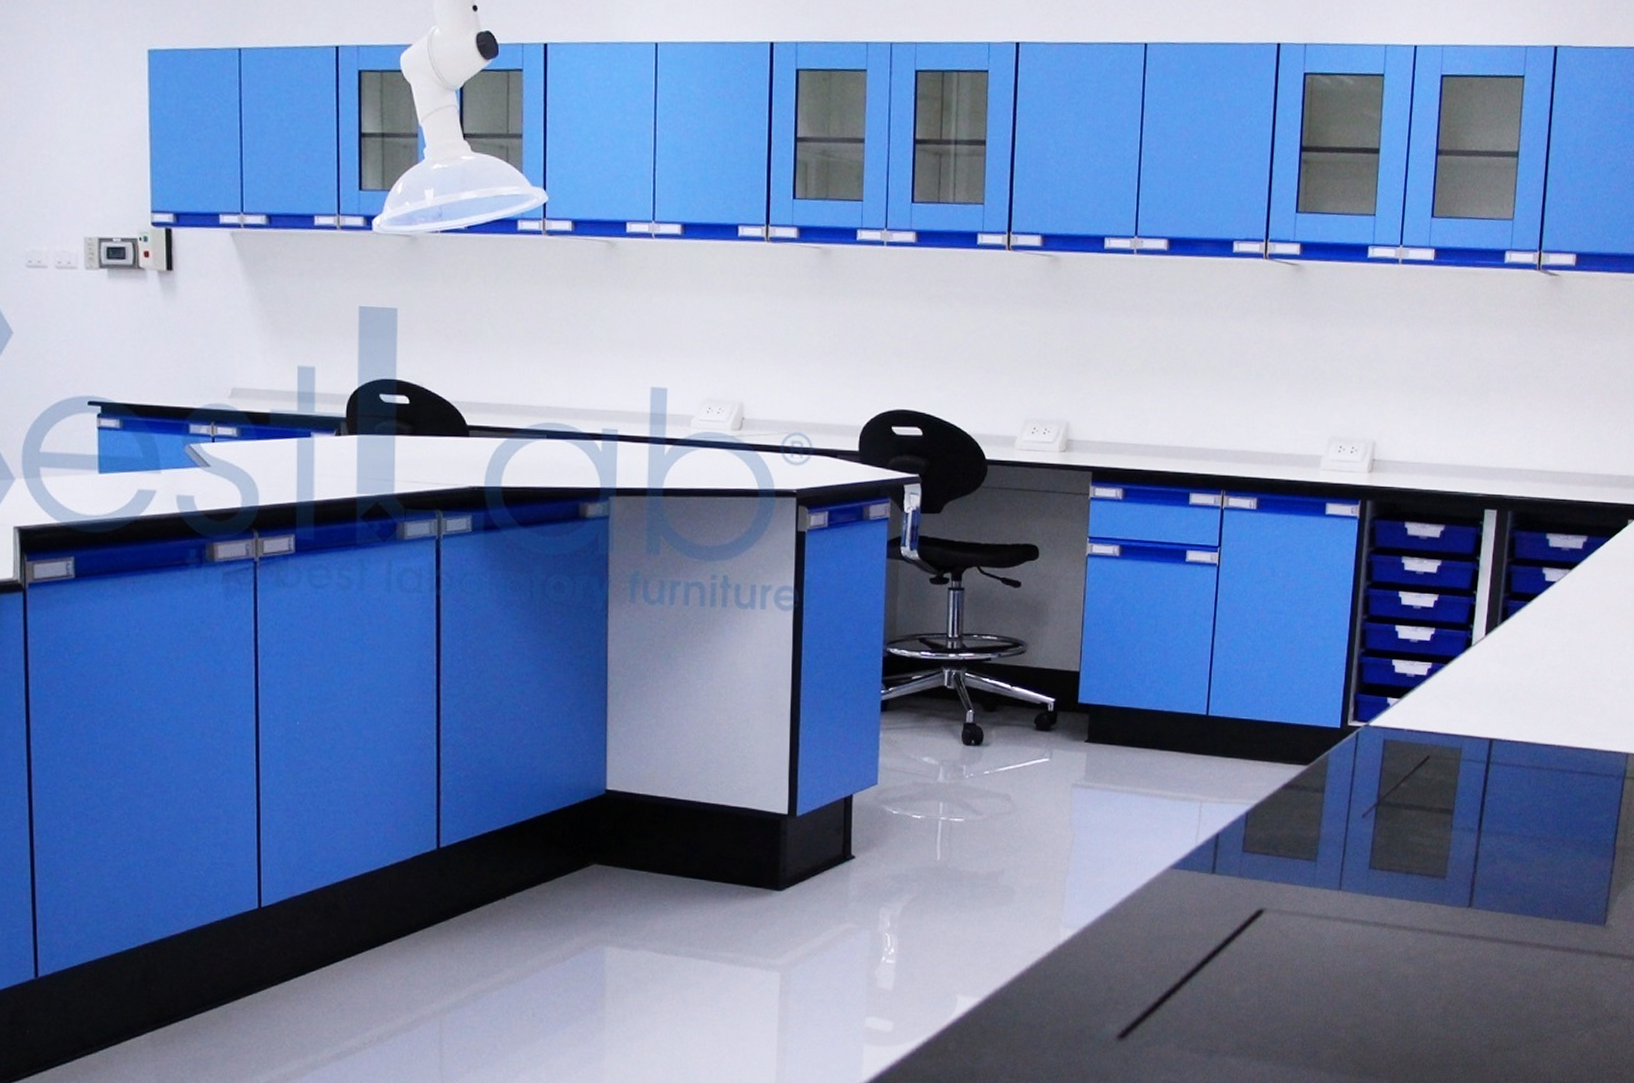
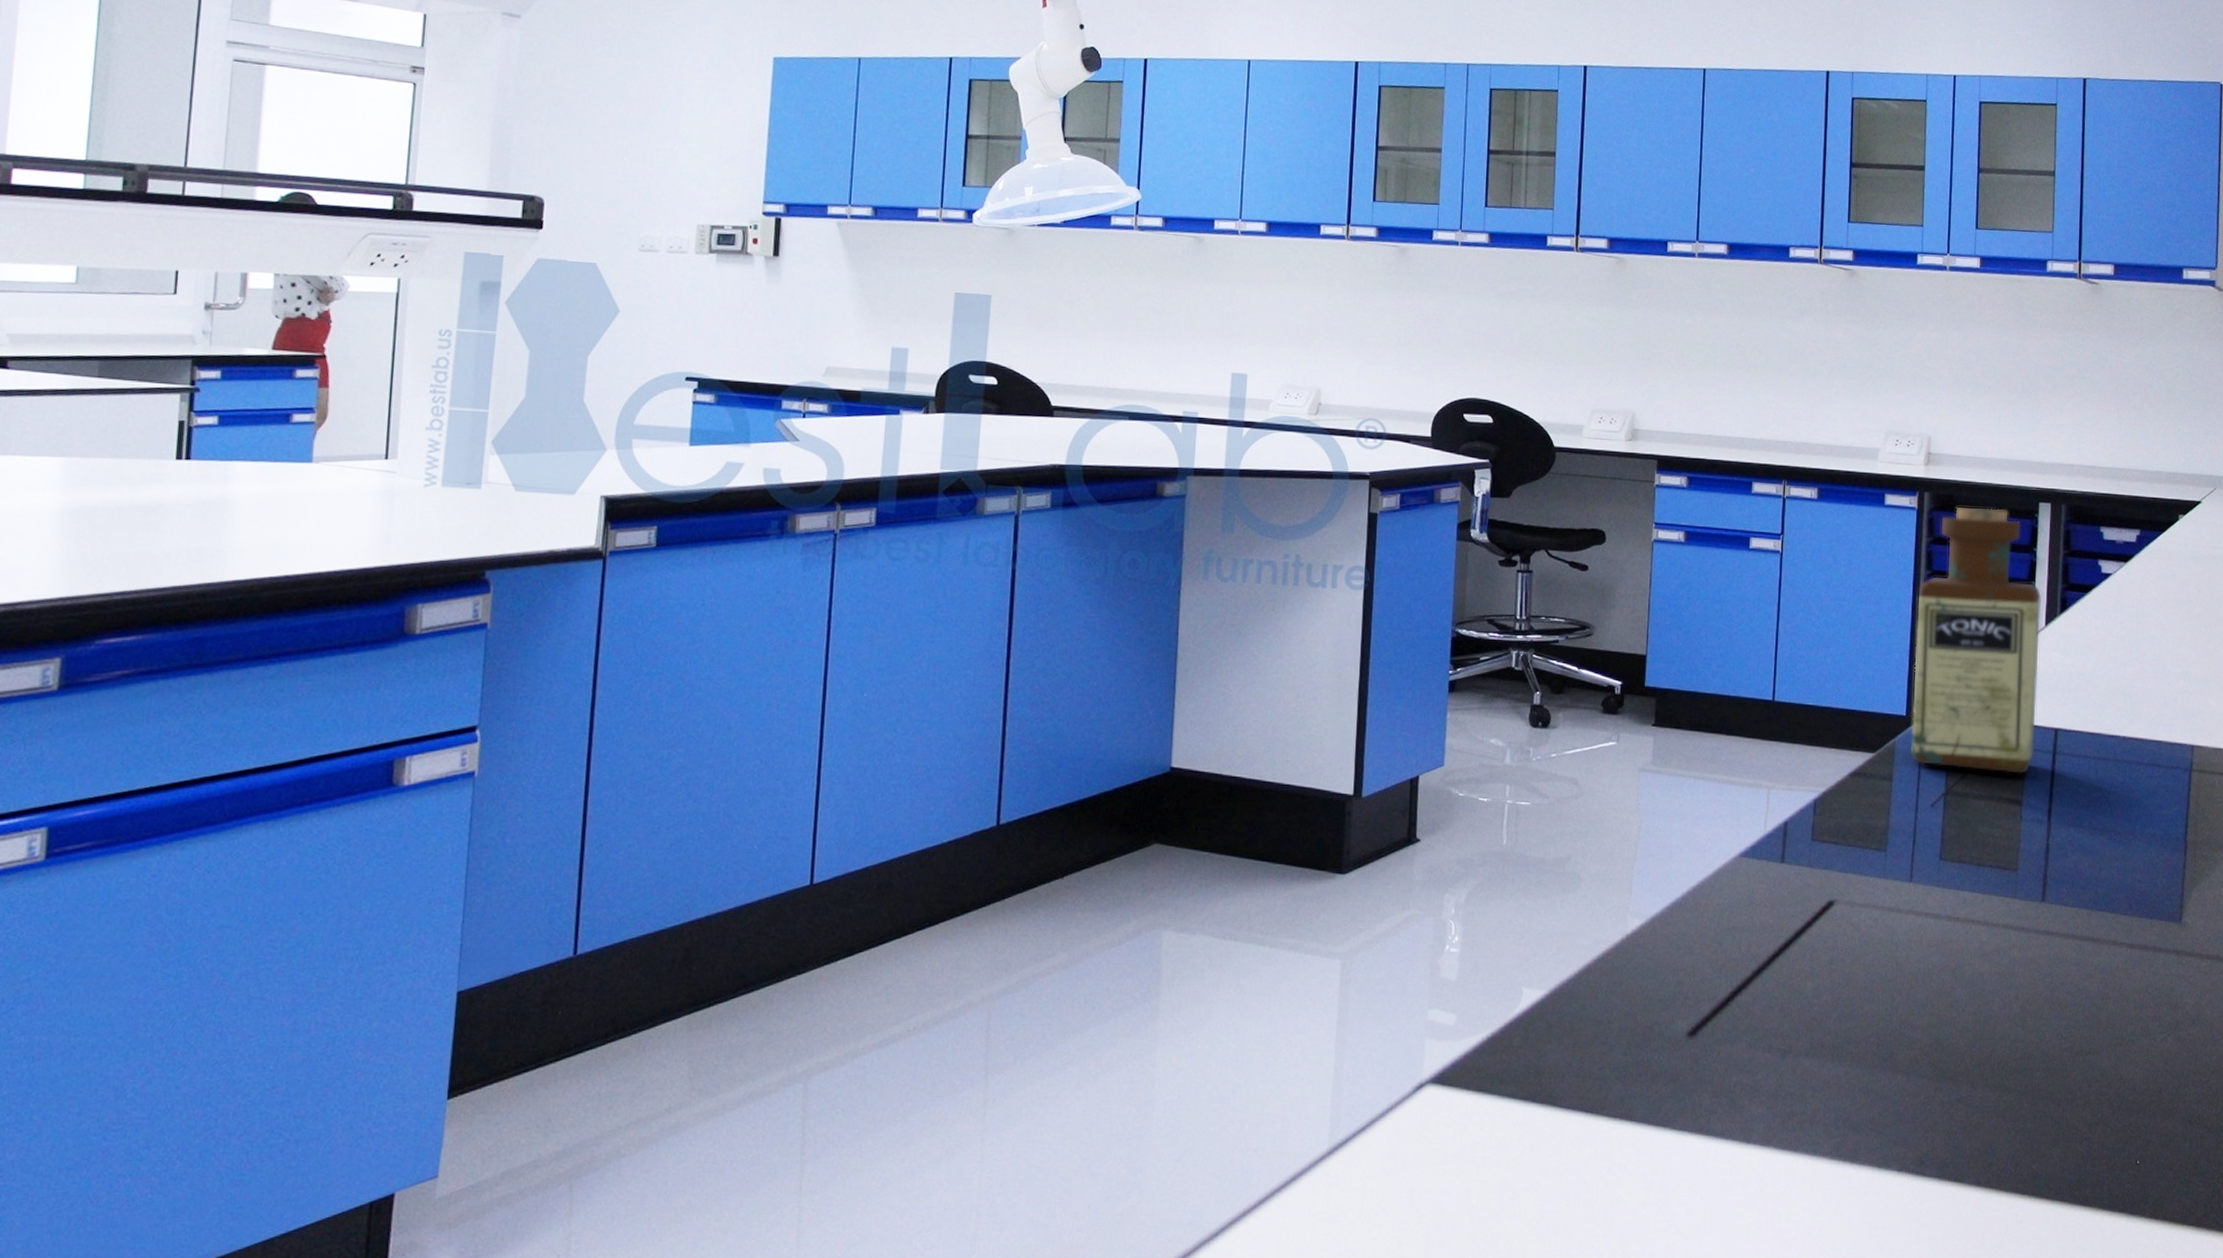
bottle: none [1344,515,1483,784] -> present [1911,506,2042,774]

